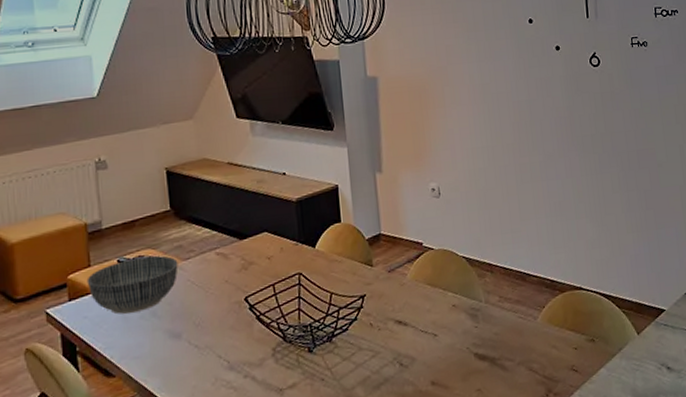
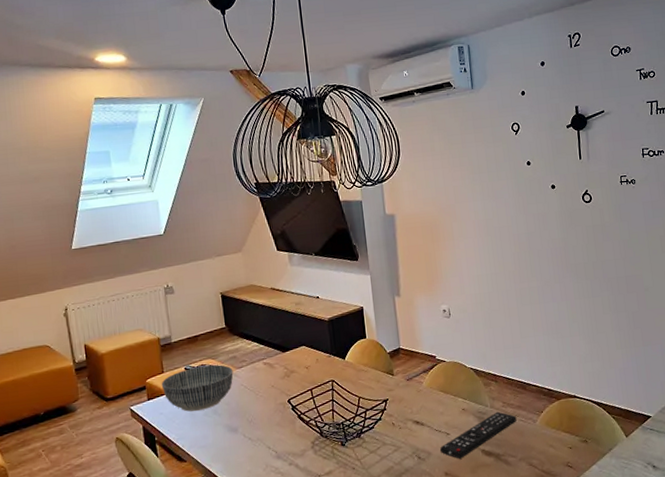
remote control: none [426,307,515,365] -> present [440,411,517,459]

